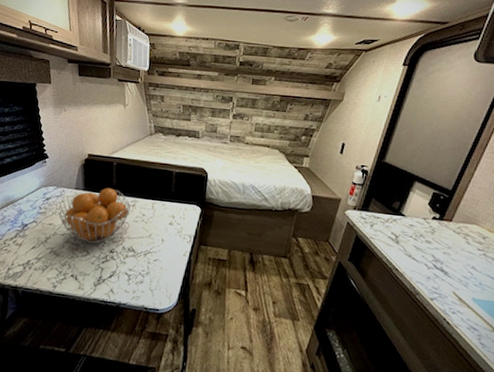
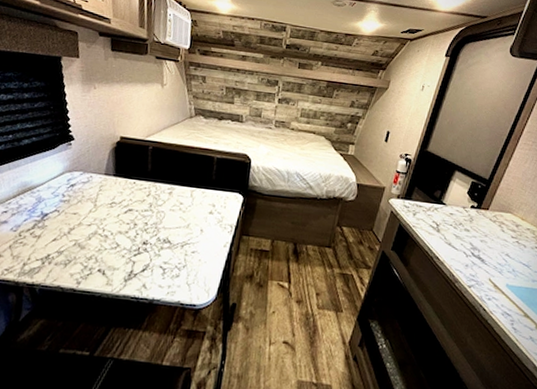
fruit basket: present [58,188,131,244] -> none [84,173,167,235]

